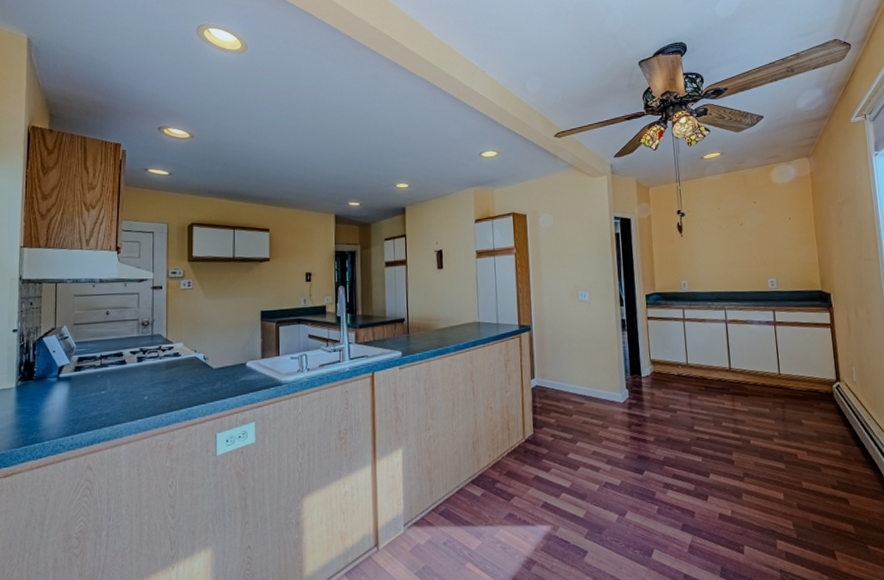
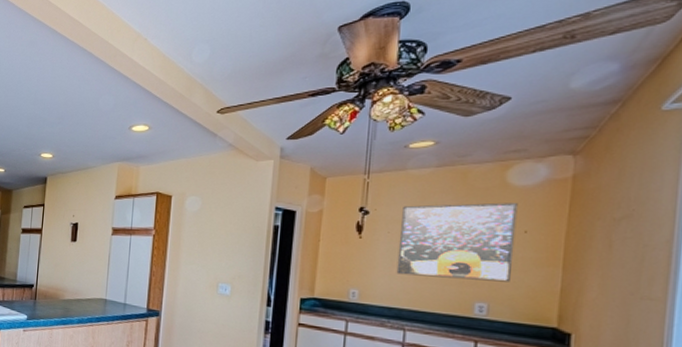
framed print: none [707,197,787,263] -> present [396,202,518,282]

